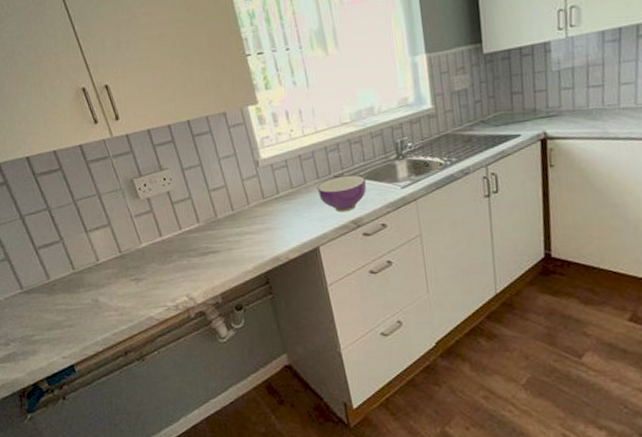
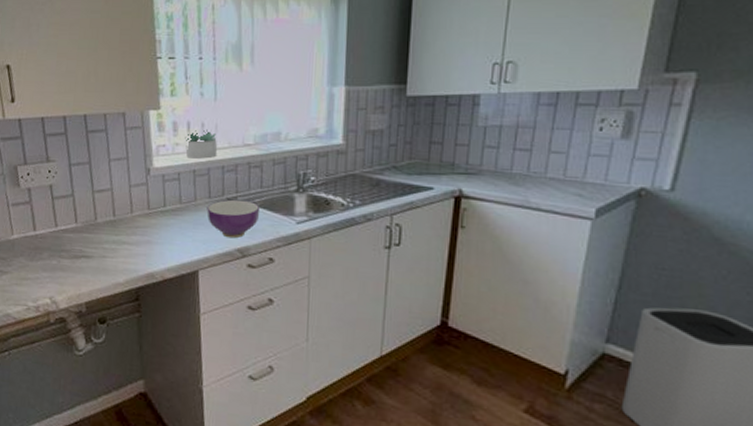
succulent plant: none [285,115,319,145] -> present [185,129,218,159]

